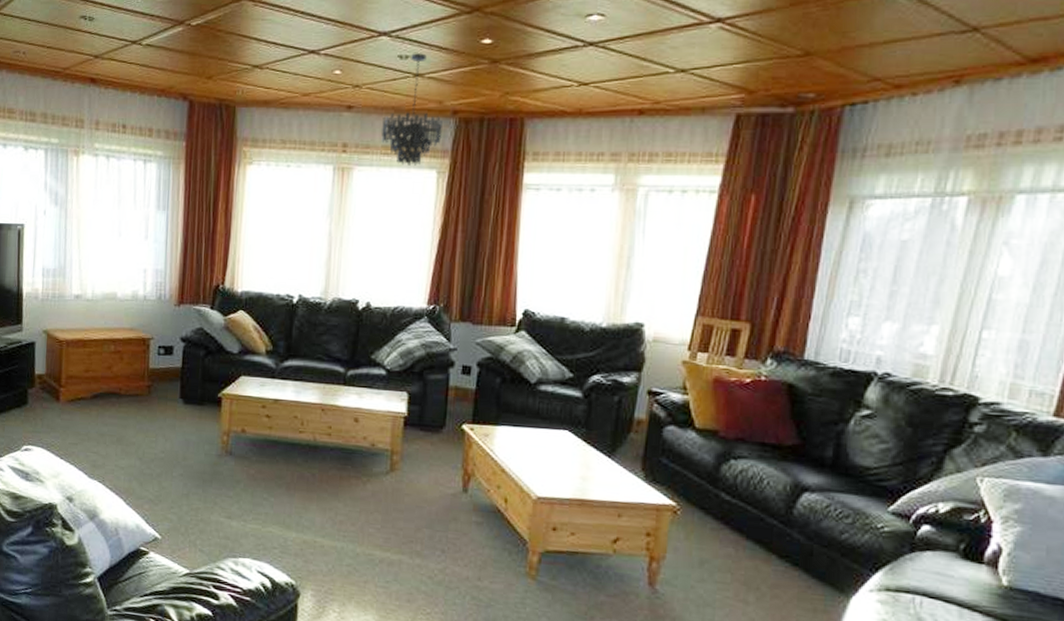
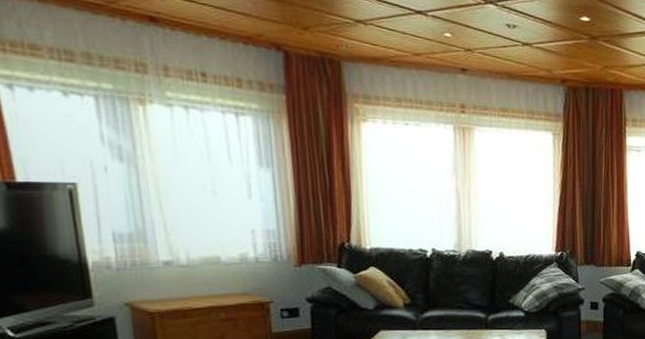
chandelier: present [381,53,443,166] -> none [497,23,554,128]

